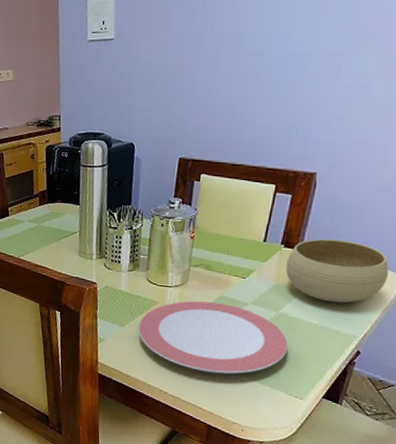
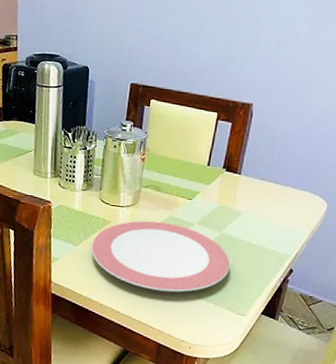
bowl: present [285,238,389,303] -> none [227,164,315,225]

